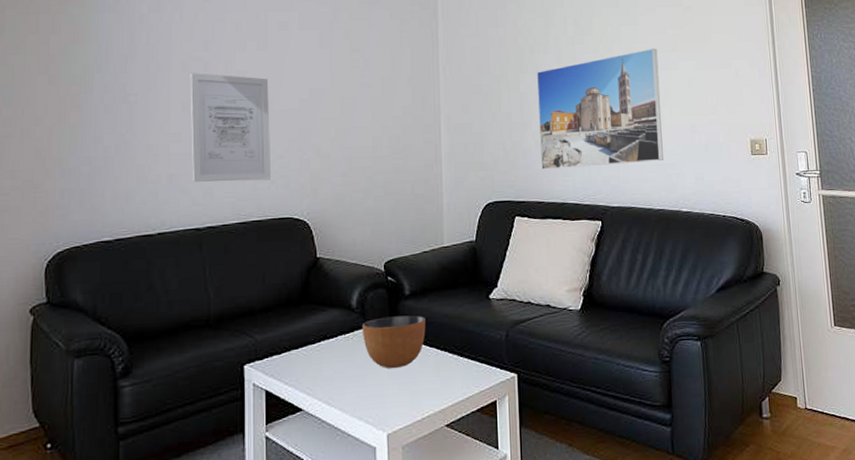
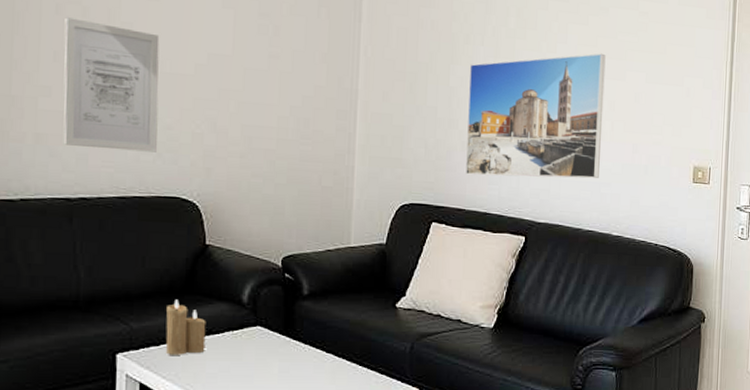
candle: none [286,310,321,362] -> present [165,299,206,355]
bowl: present [363,315,426,369] -> none [253,316,324,372]

